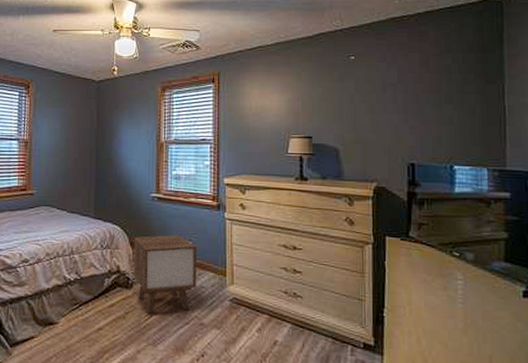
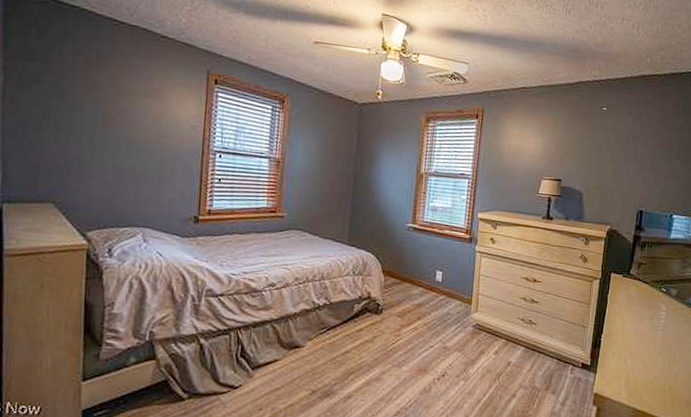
nightstand: present [133,234,197,314] -> none [384,264,447,338]

